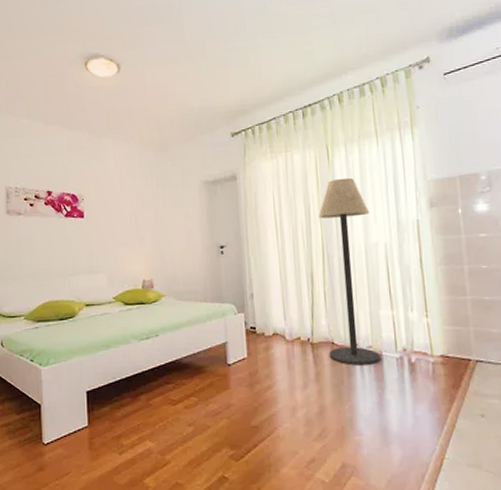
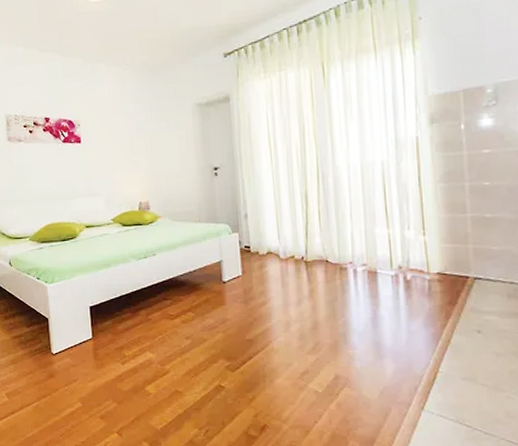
floor lamp: present [318,177,381,365] -> none [313,95,375,283]

